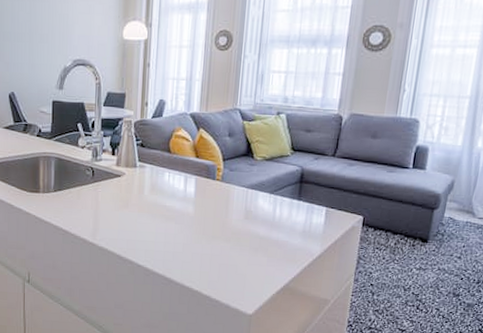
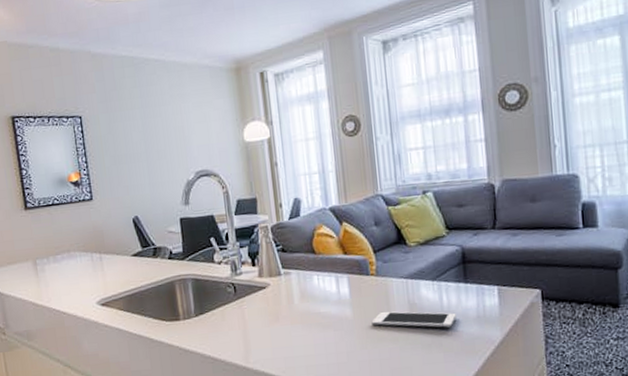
cell phone: none [209,213,285,237] -> present [371,311,457,328]

